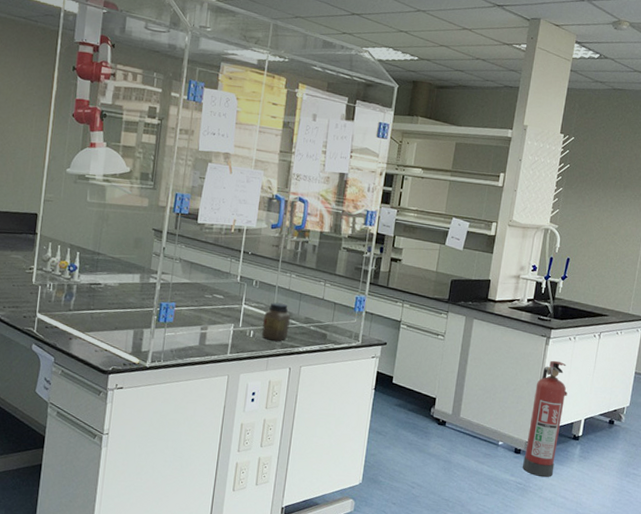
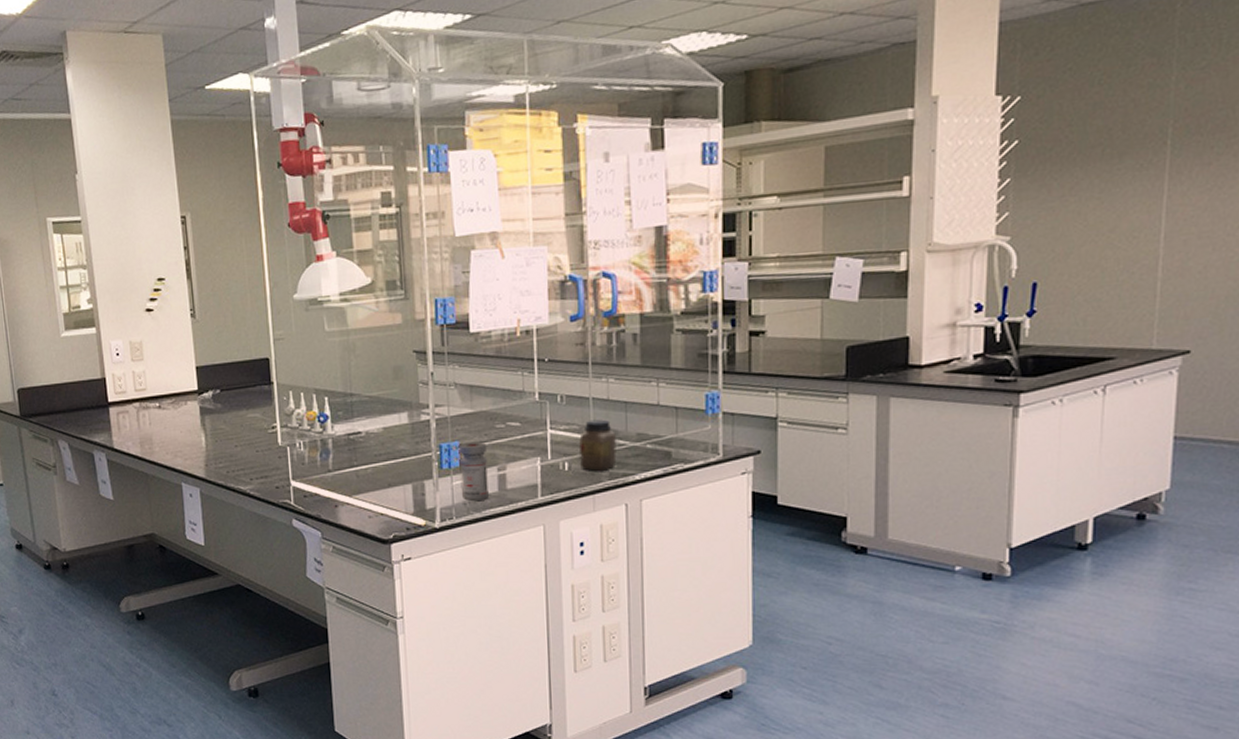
medicine bottle: none [171,304,196,351] -> present [460,441,489,502]
fire extinguisher: present [522,360,568,477] -> none [998,438,1059,609]

